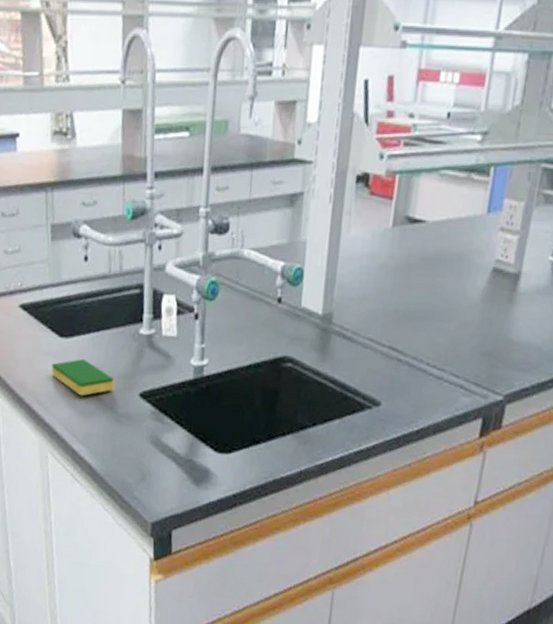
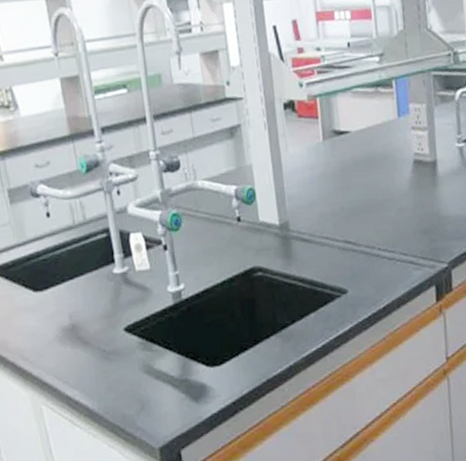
dish sponge: present [51,359,115,396] -> none [30,308,98,343]

